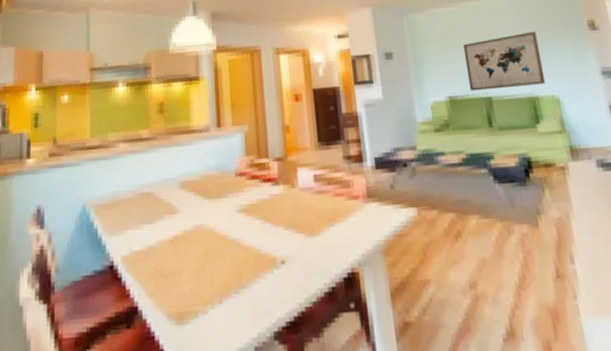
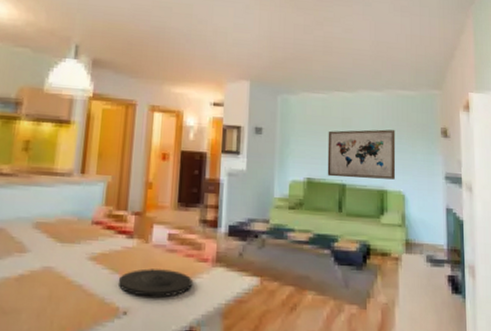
plate: none [270,212,347,243] -> present [117,268,192,298]

